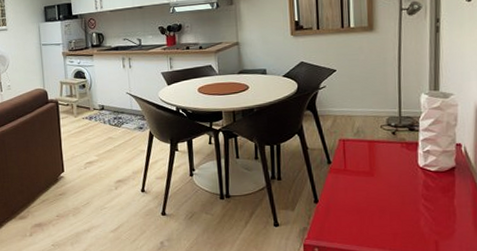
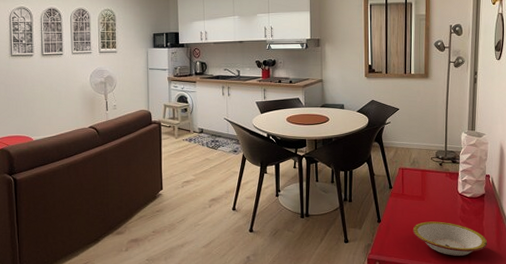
bowl: none [359,200,462,241] -> present [412,221,488,256]

